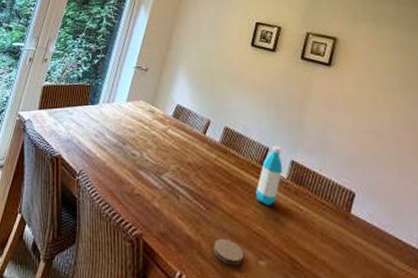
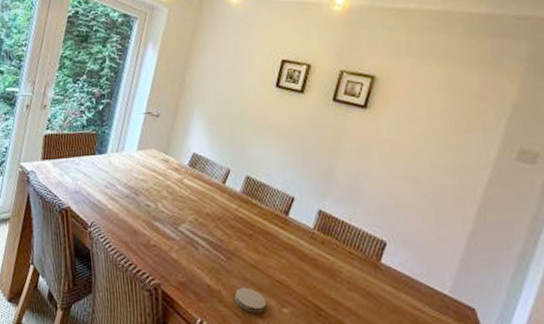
water bottle: present [256,145,283,206] -> none [279,194,310,255]

